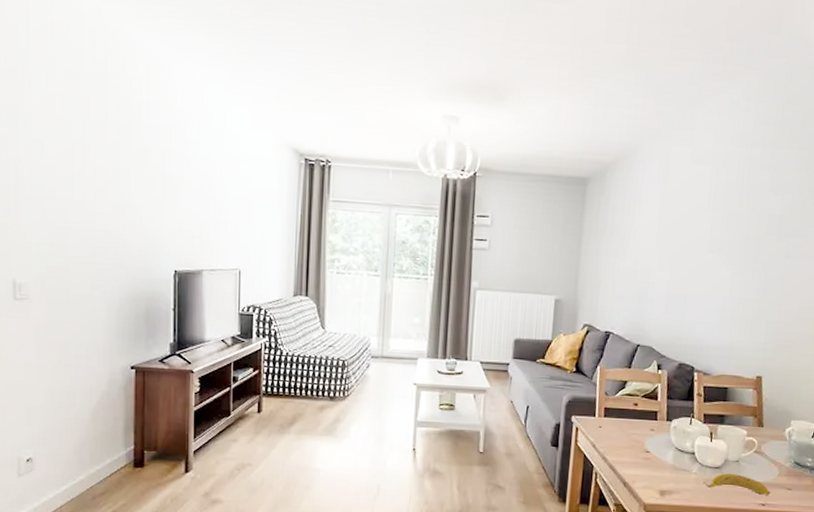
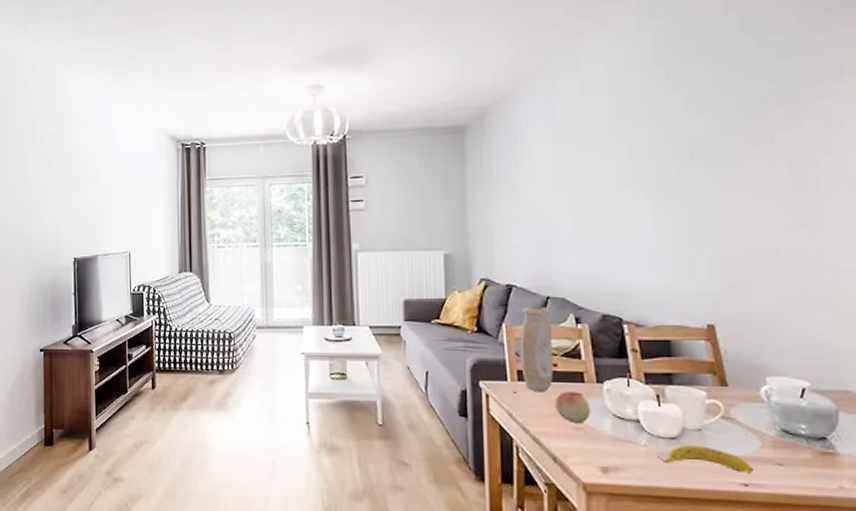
vase: none [608,352,638,428] -> present [520,306,554,392]
fruit: none [631,427,659,455] -> present [555,391,591,424]

